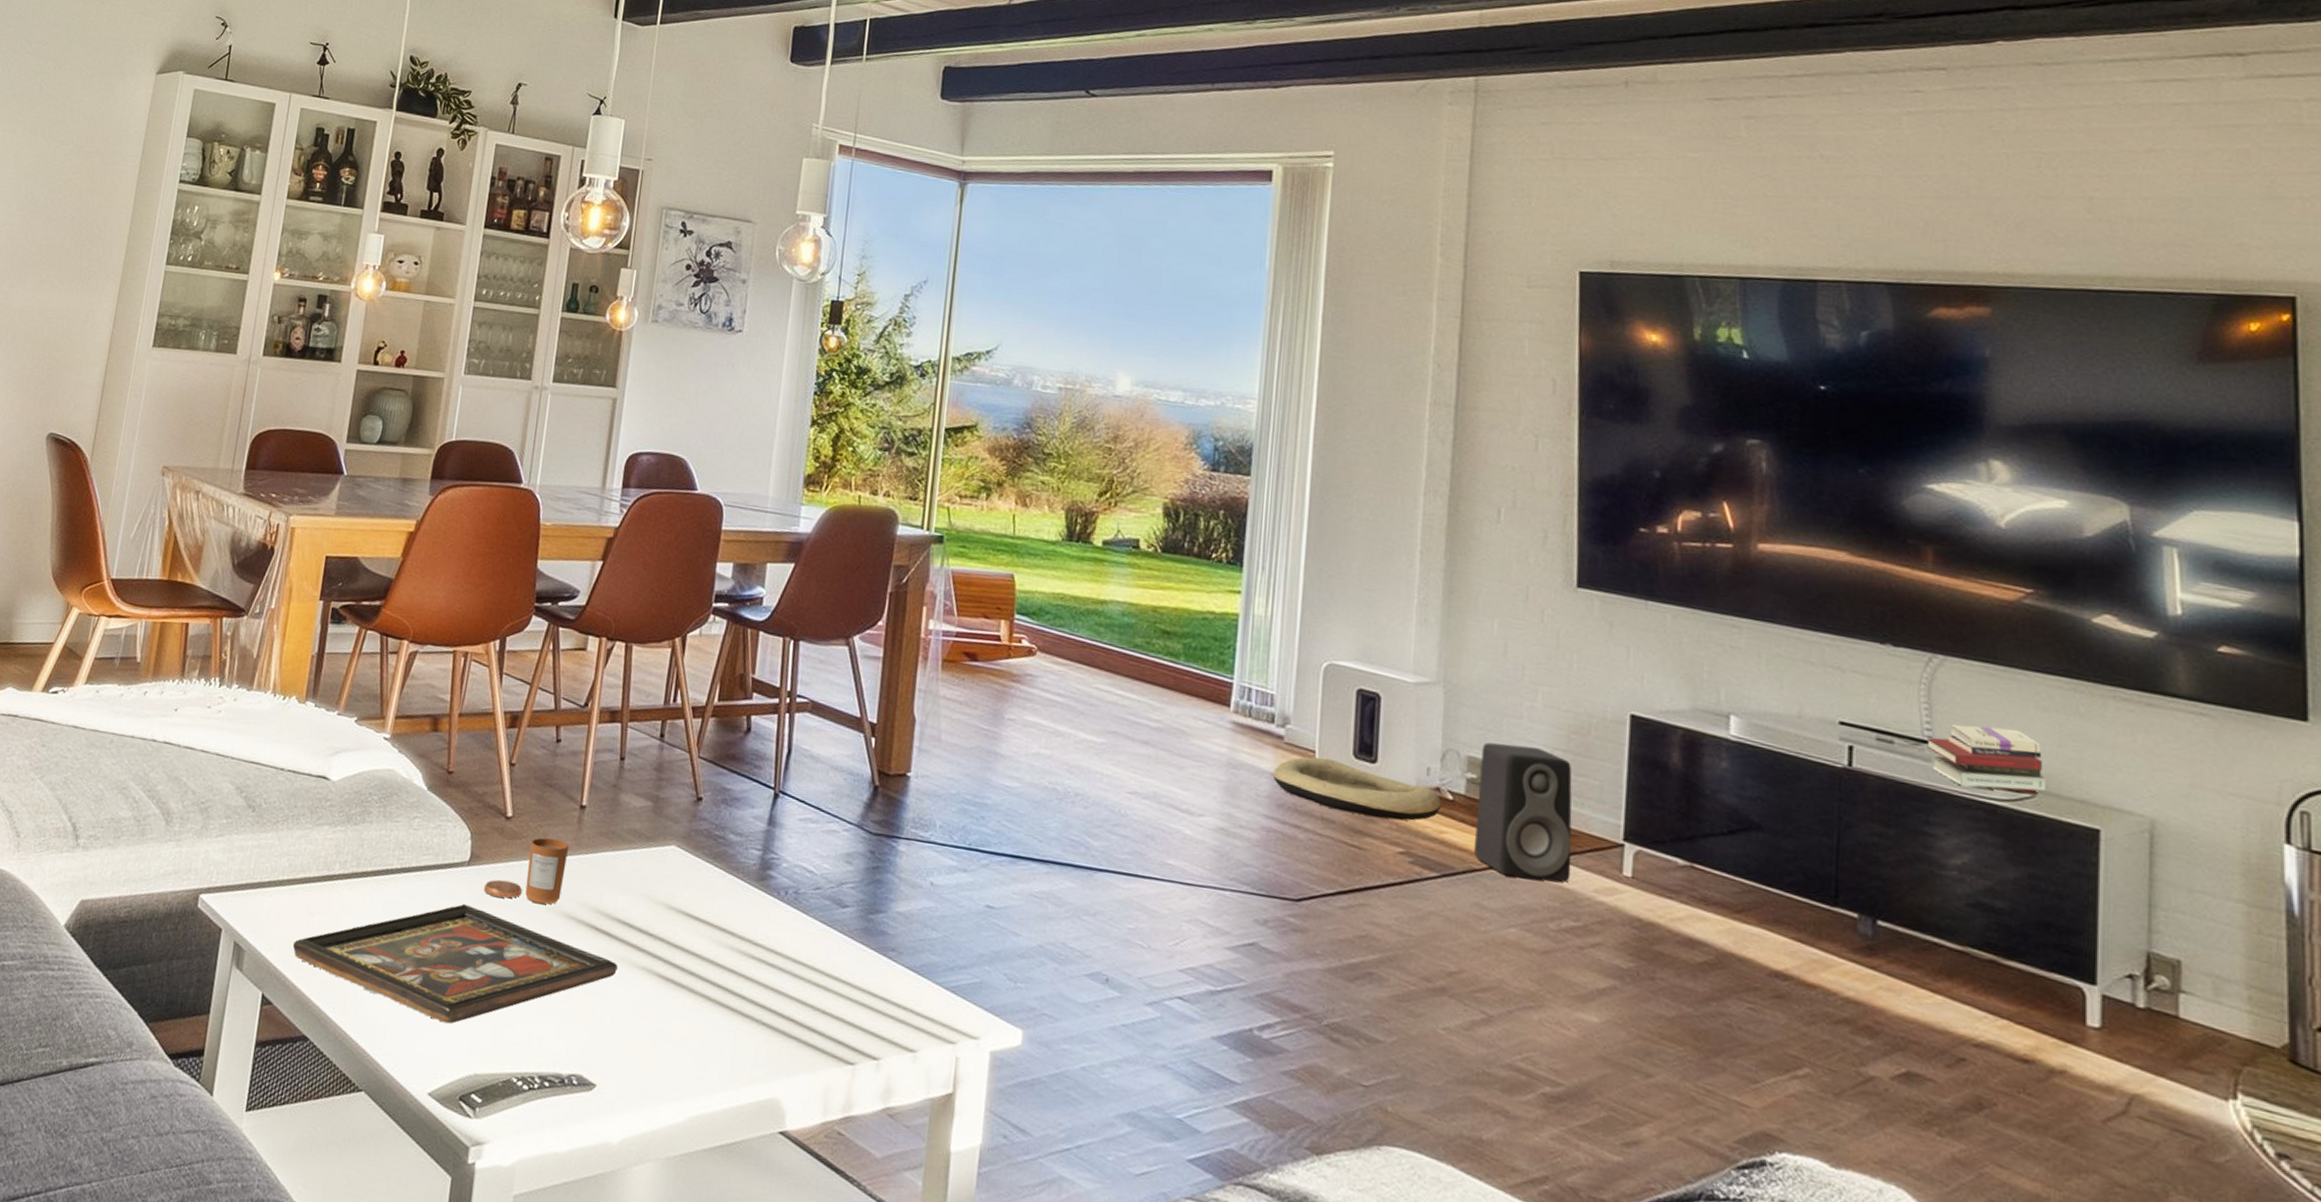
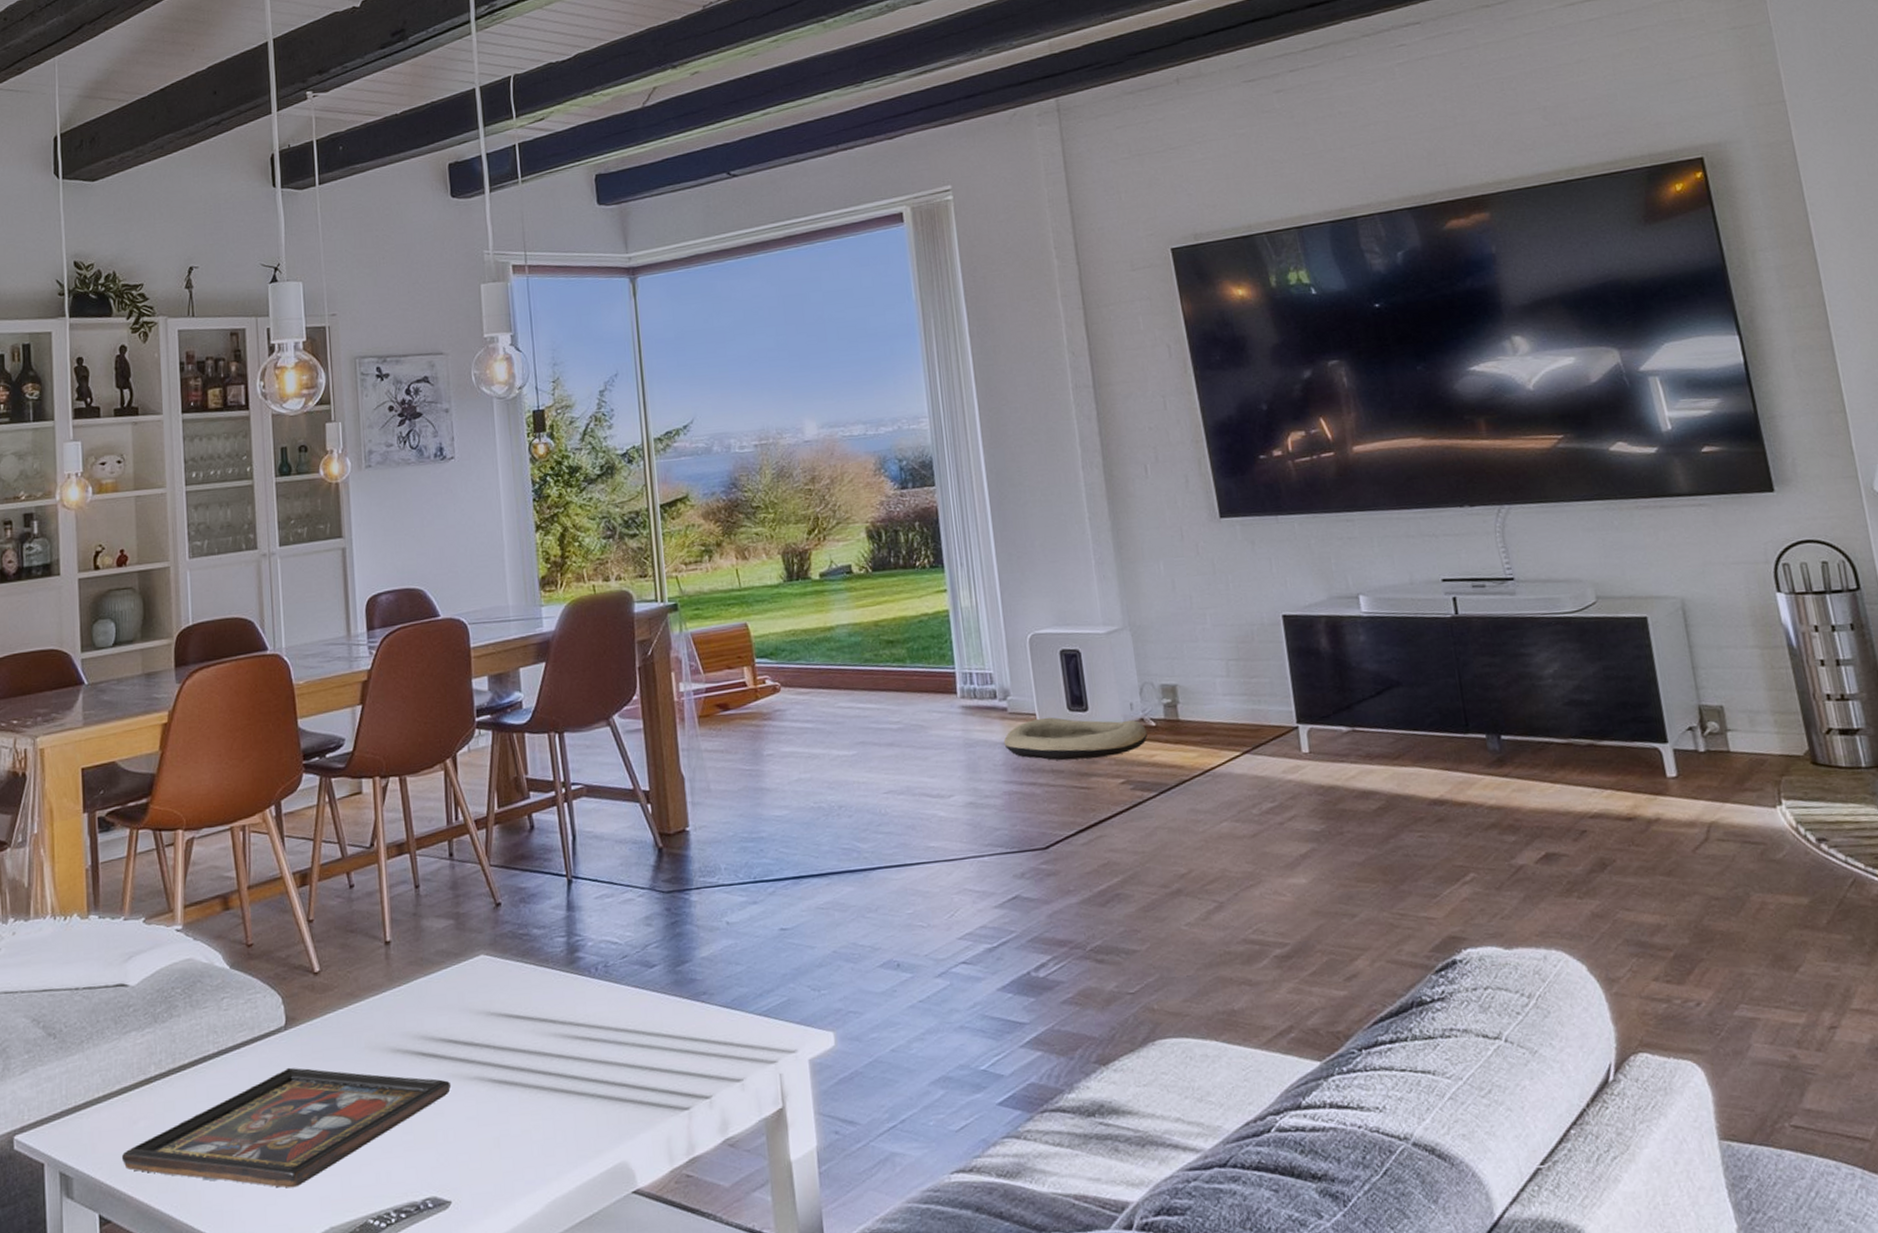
candle: present [483,837,570,905] -> none [304,980,383,1052]
speaker: present [1474,742,1572,882] -> none [1171,663,1262,779]
books: present [1926,723,2047,794] -> none [1509,551,1603,609]

